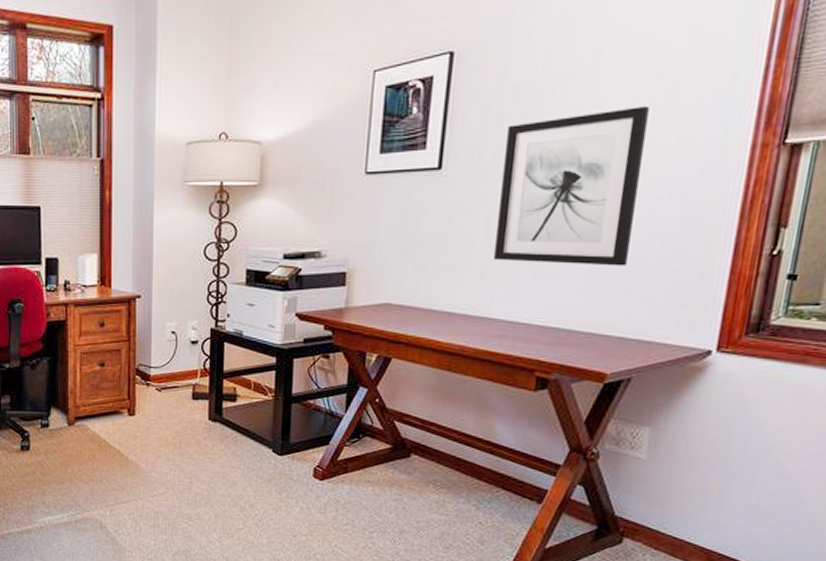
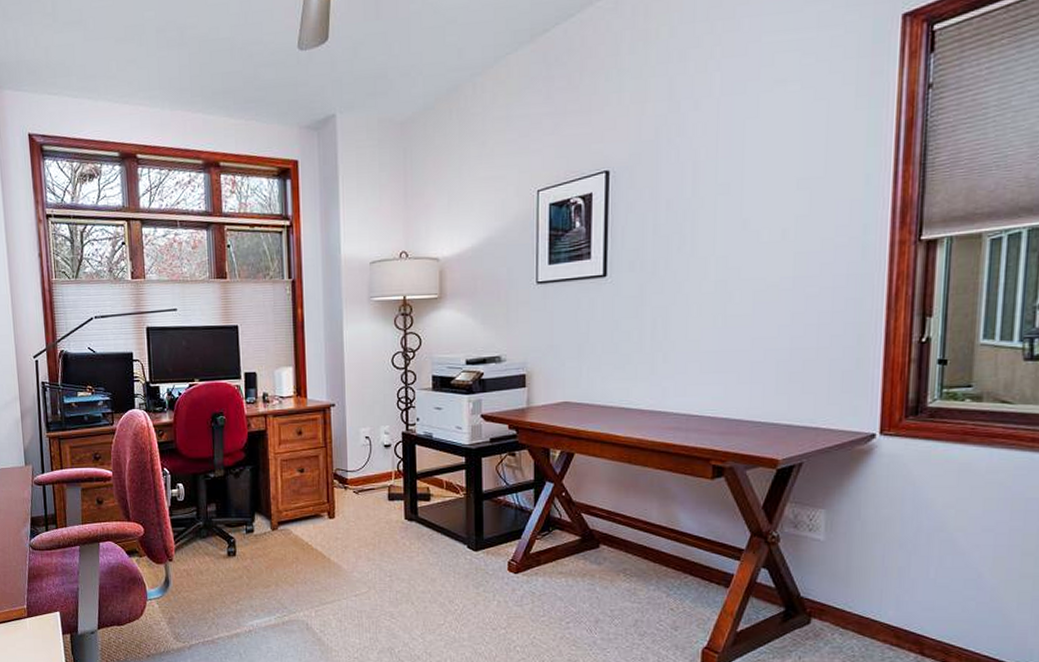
wall art: present [494,105,649,266] -> none [662,211,792,359]

